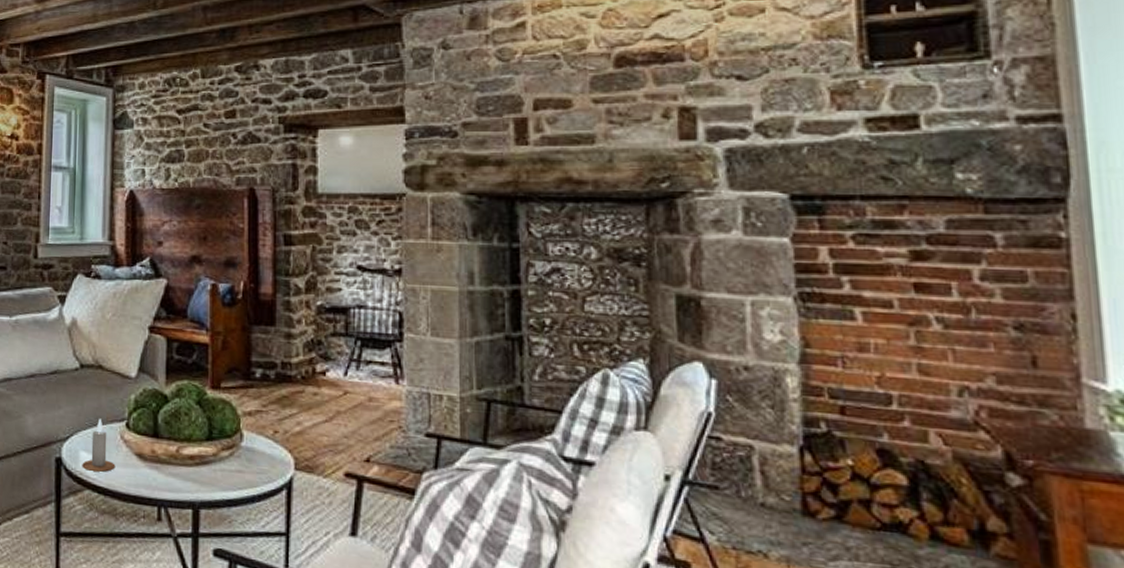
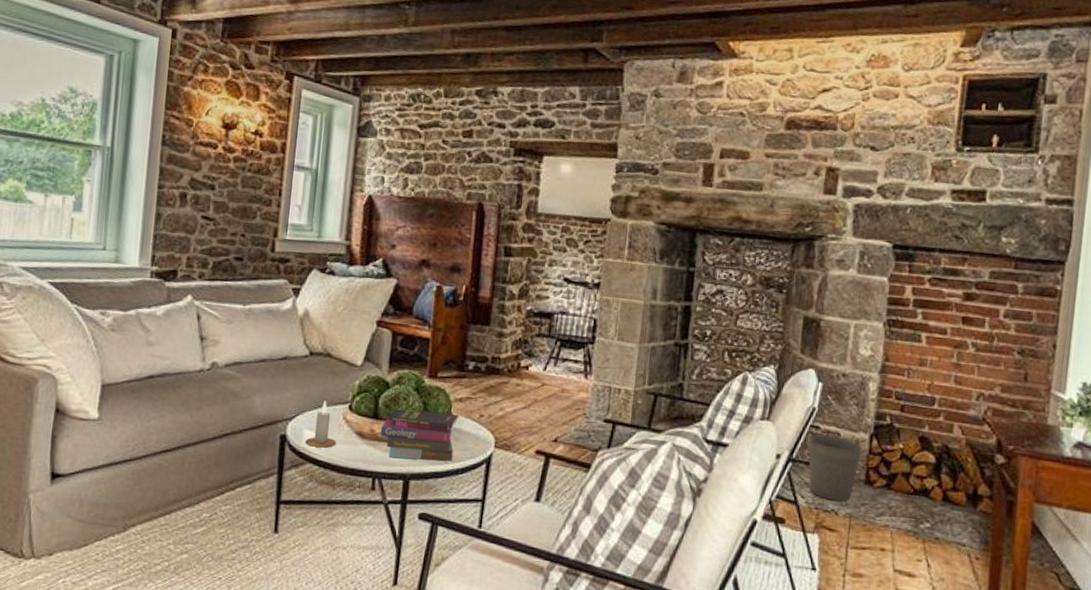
books: none [162,425,250,487] -> present [380,408,459,462]
bucket: none [706,448,791,539] -> present [807,434,863,501]

